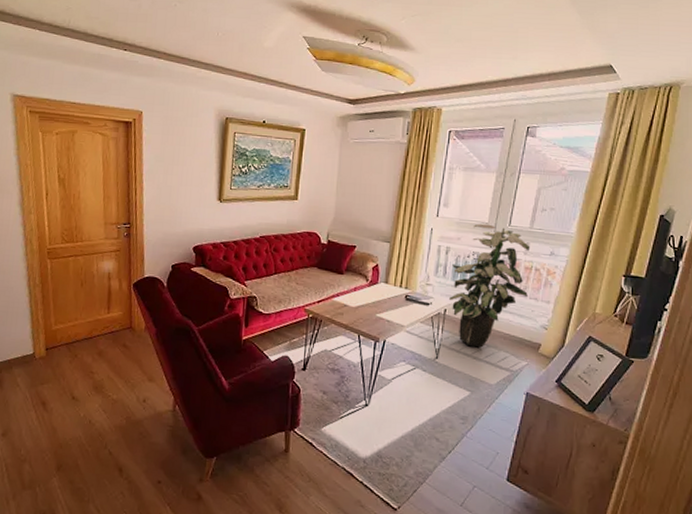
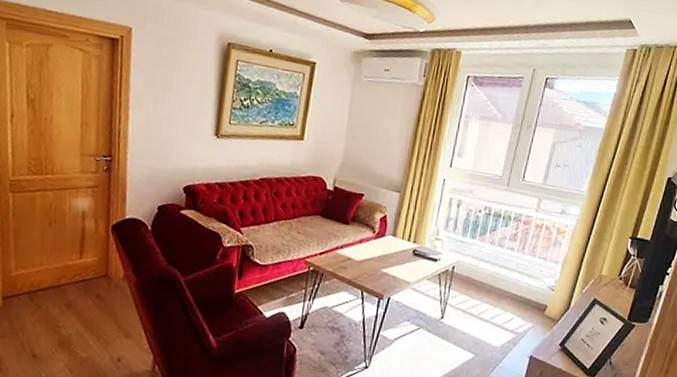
indoor plant: present [448,223,531,348] -> none [457,176,542,308]

